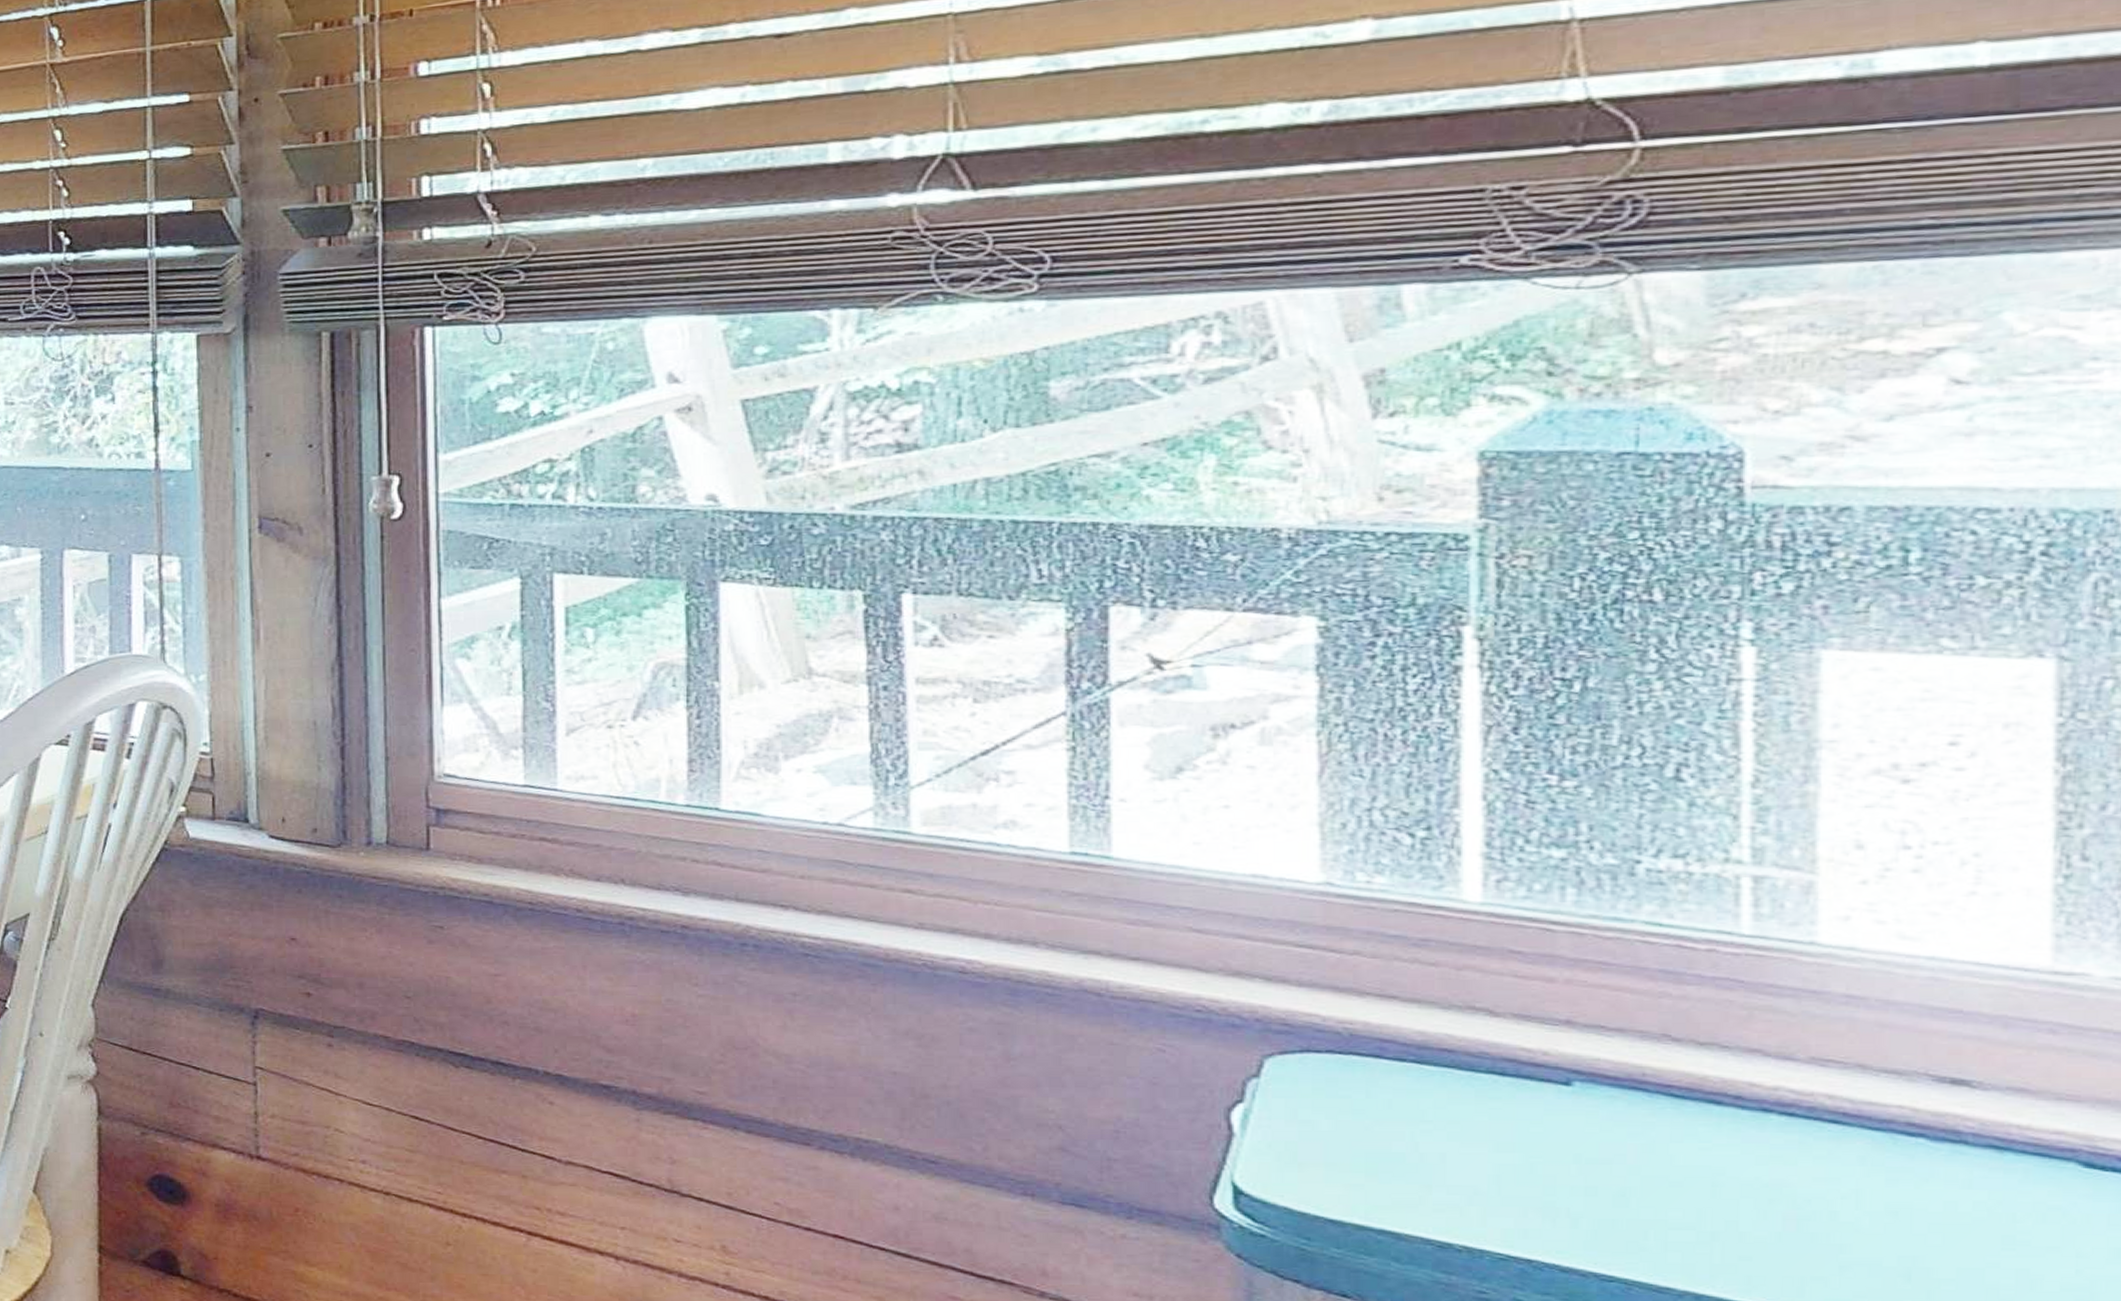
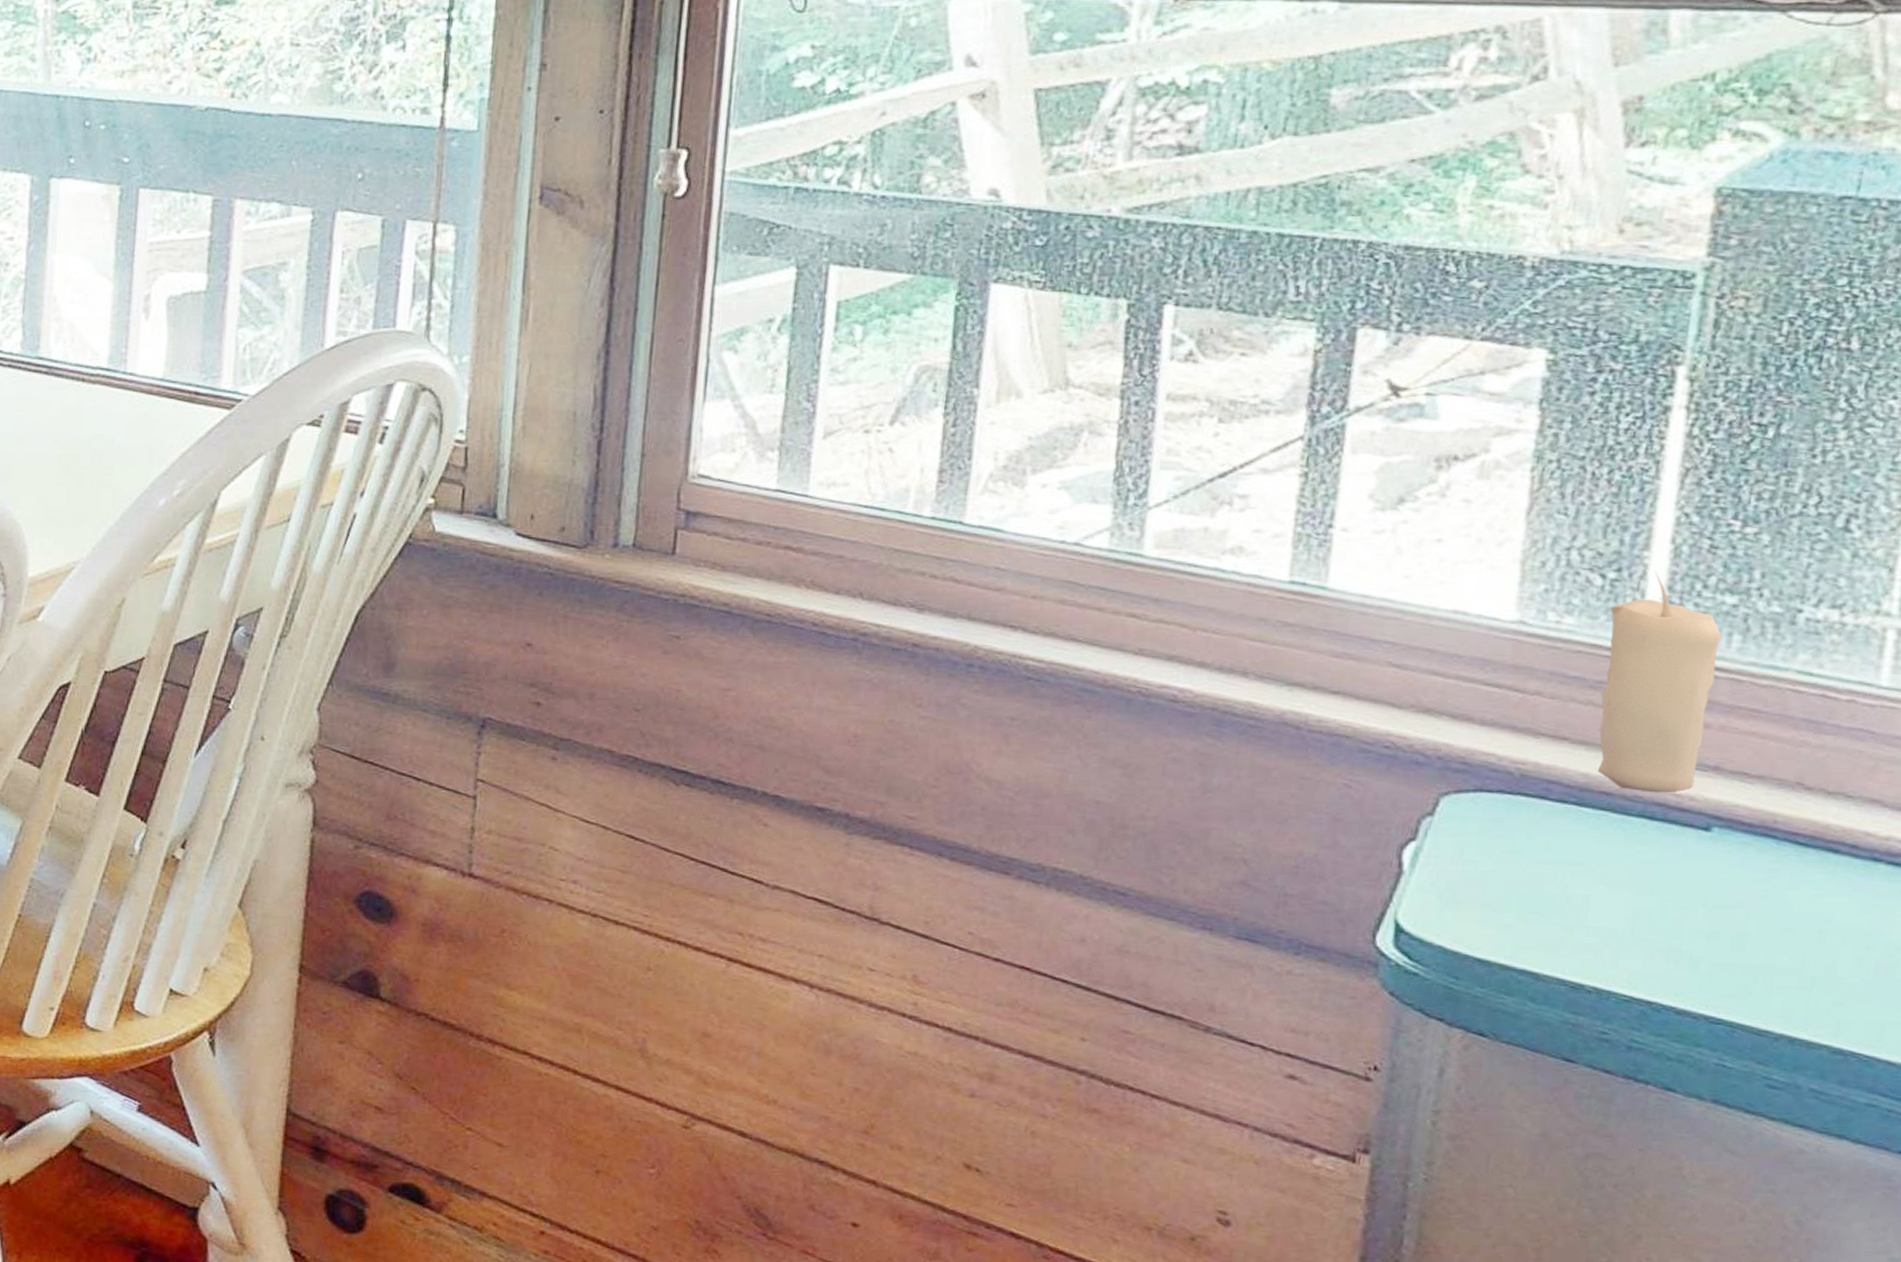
candle: none [1424,828,1554,1049] -> present [1597,571,1722,793]

